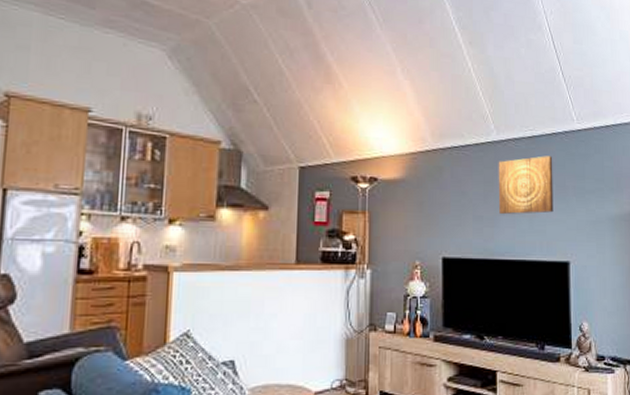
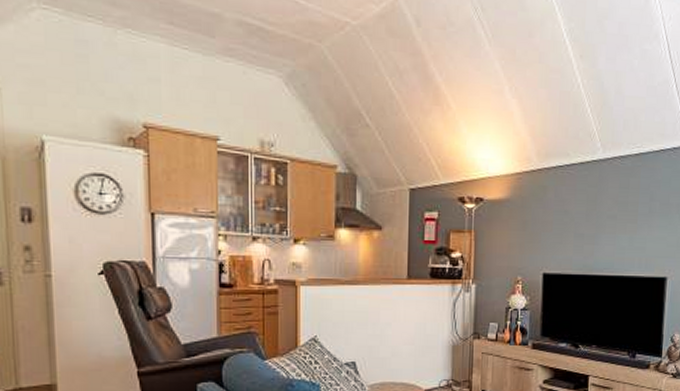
wall art: present [498,156,554,215] -> none [600,173,659,233]

